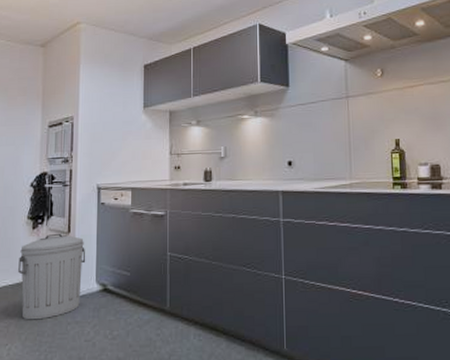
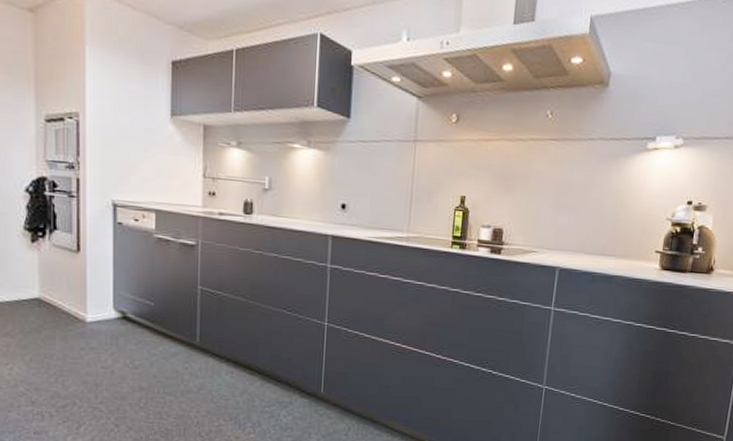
trash can: present [18,233,86,320] -> none [16,250,101,342]

